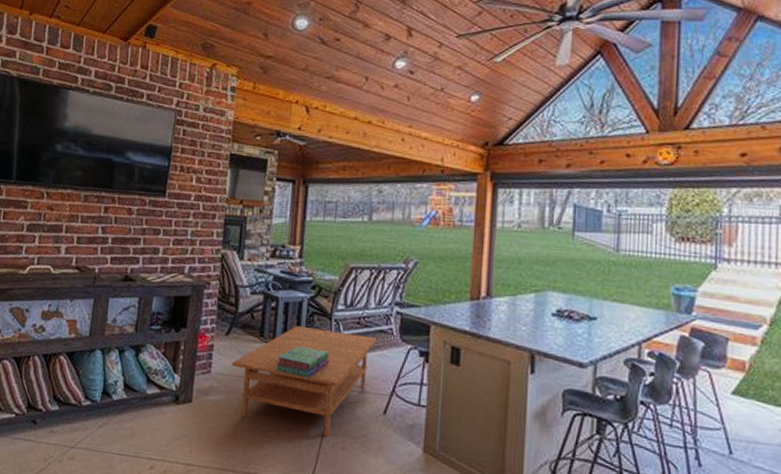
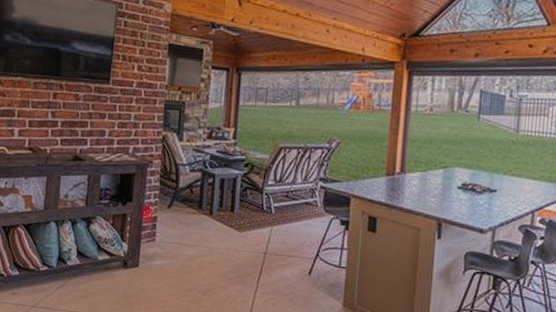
coffee table: present [231,325,378,437] -> none [173,198,304,295]
stack of books: present [275,345,330,379] -> none [213,216,262,245]

